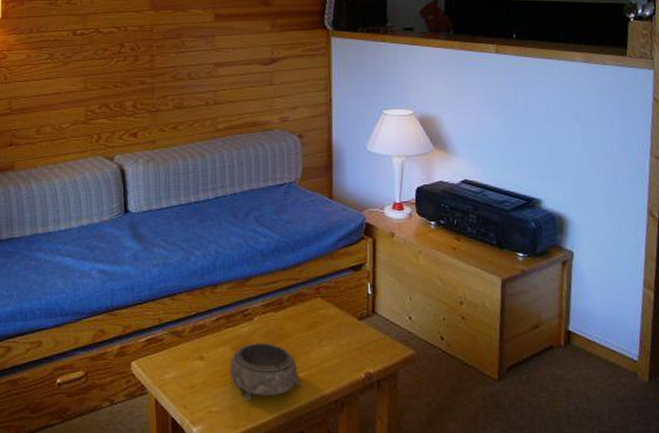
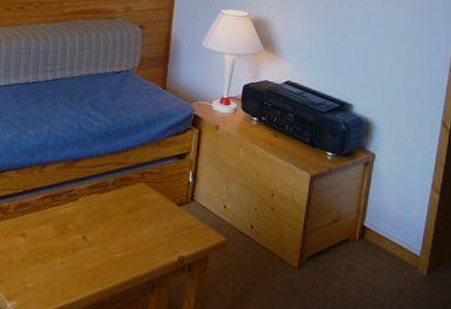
decorative bowl: present [230,343,301,401] -> none [50,222,117,279]

